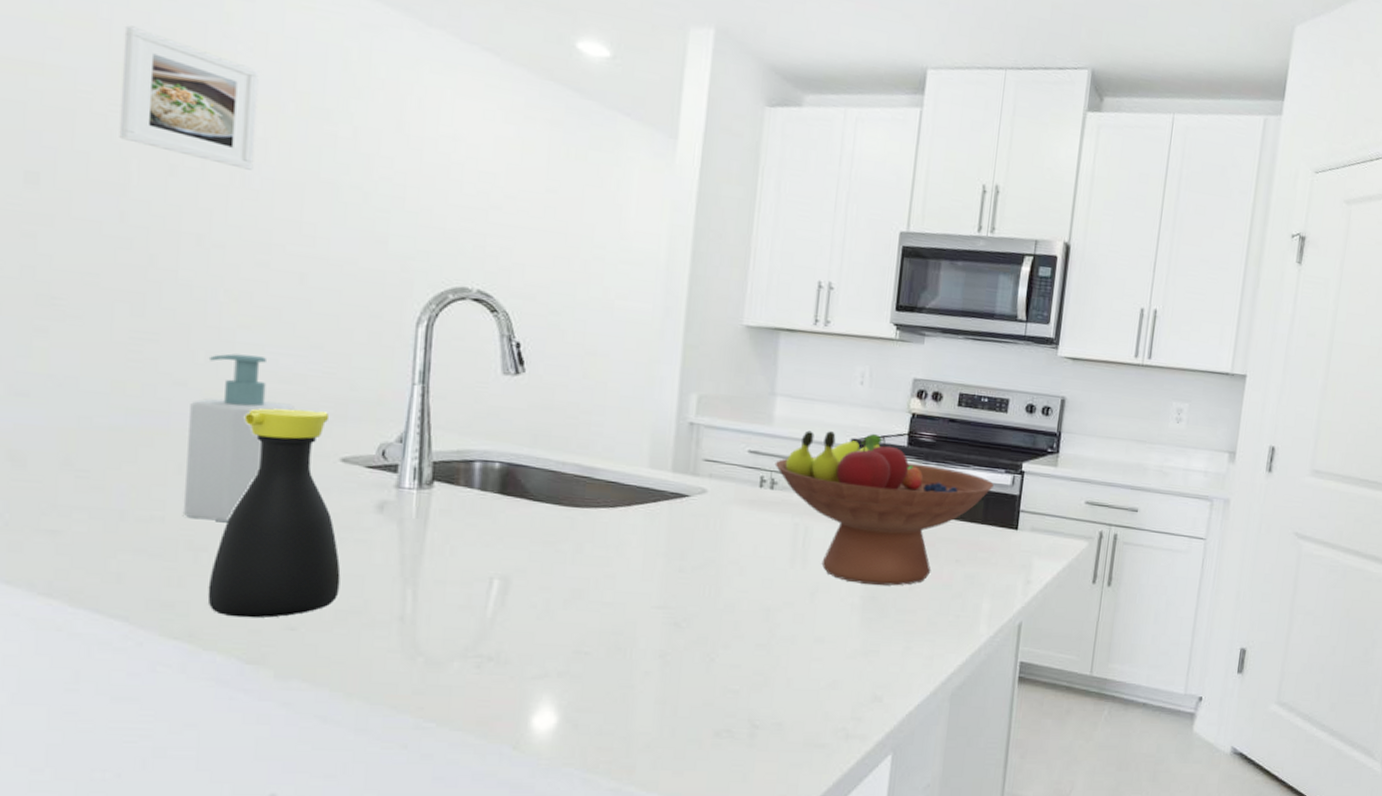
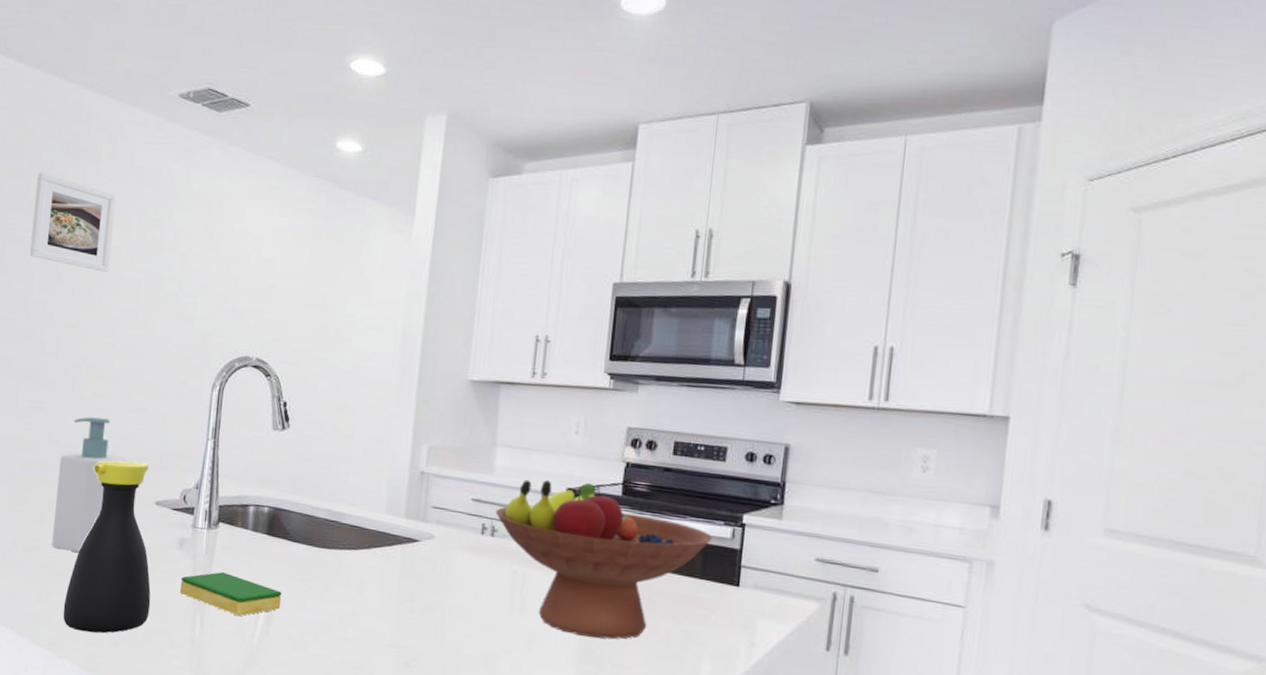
dish sponge: none [381,538,522,587] -> present [179,572,282,617]

